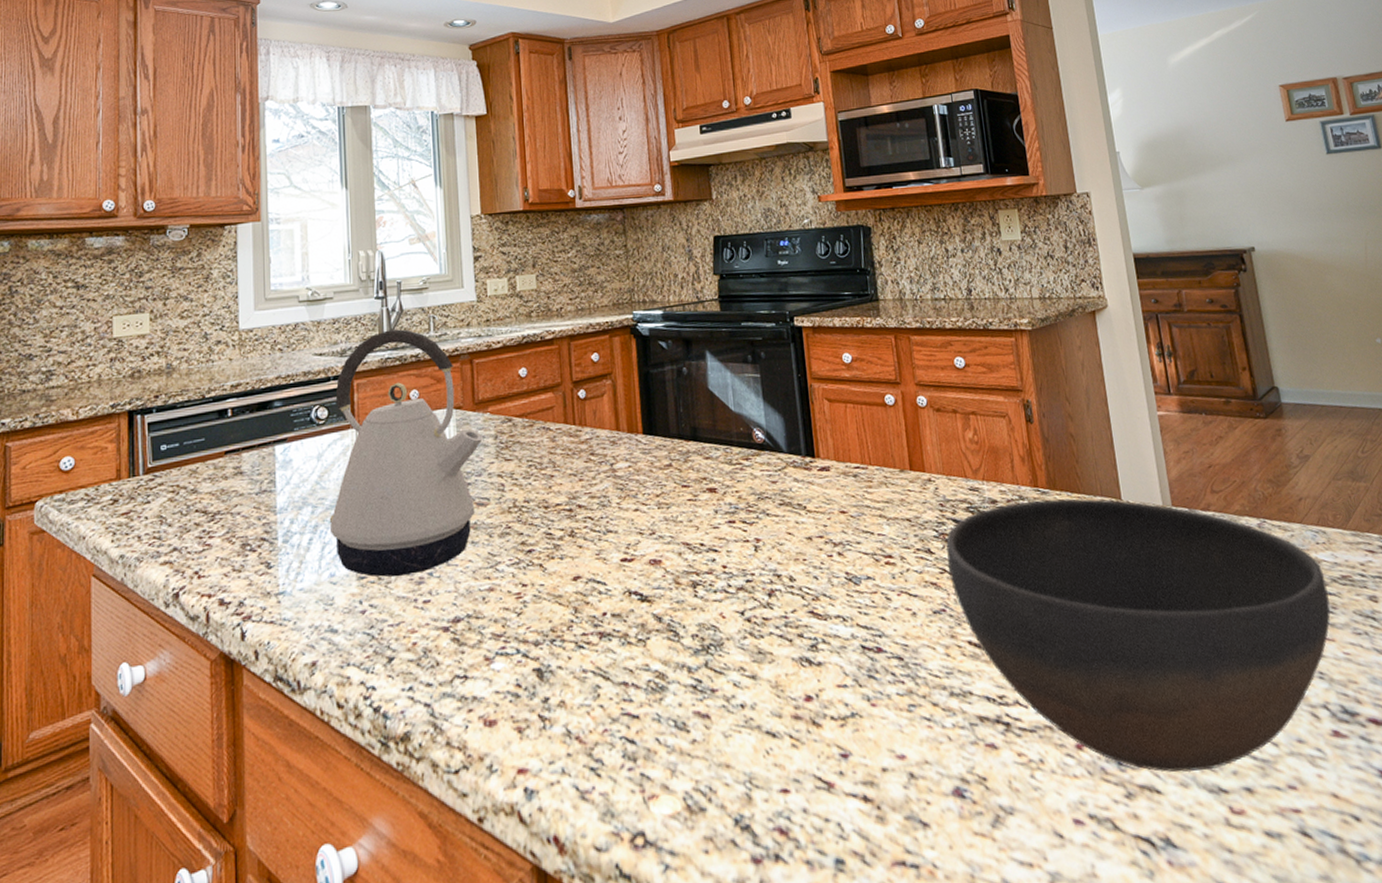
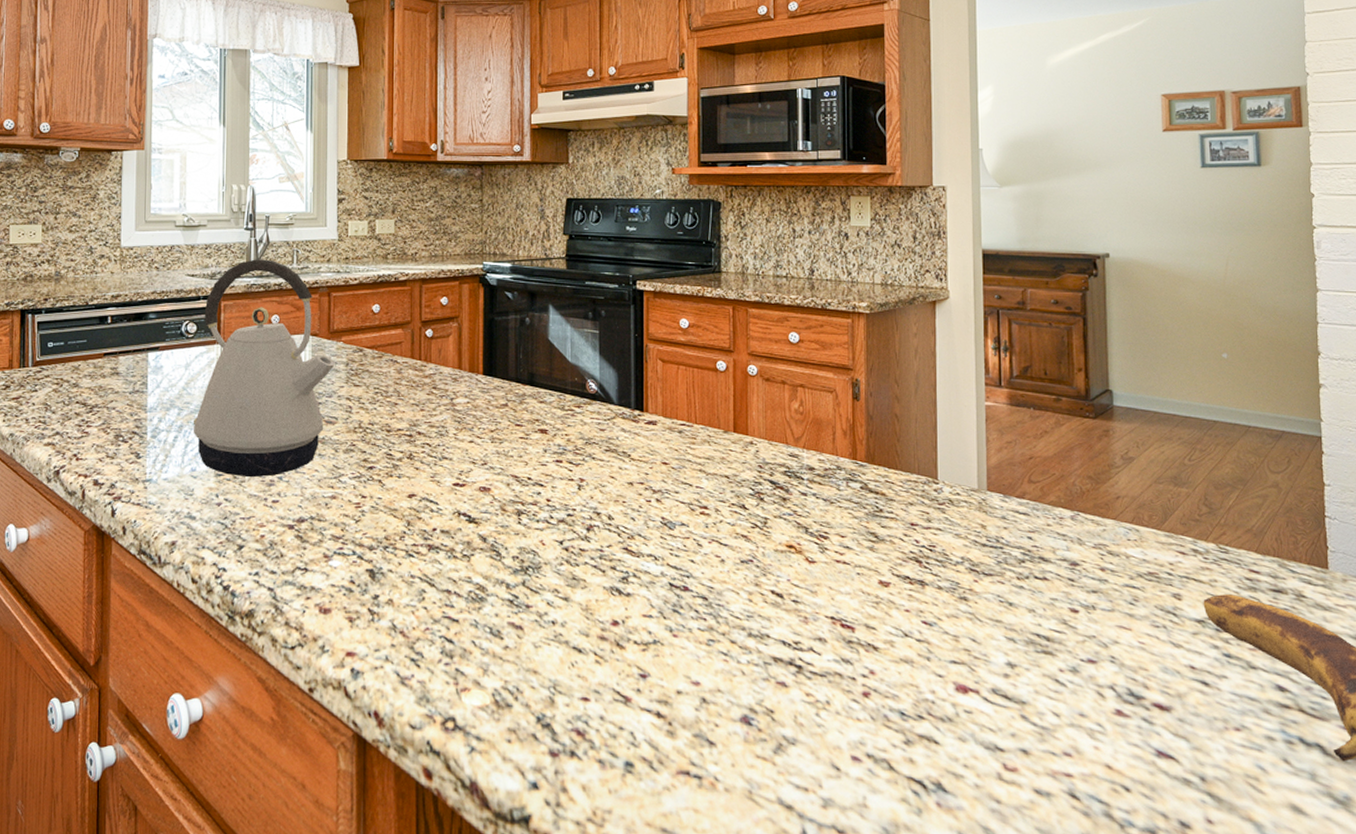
bowl: present [946,498,1331,773] -> none [759,471,1133,730]

